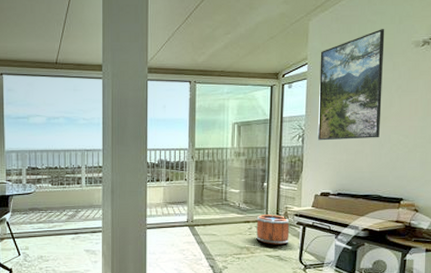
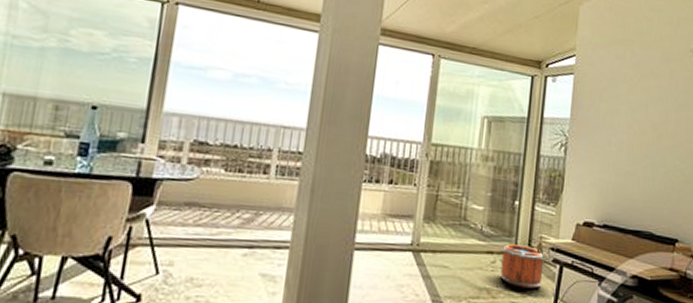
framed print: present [317,29,385,141] -> none [582,28,662,159]

